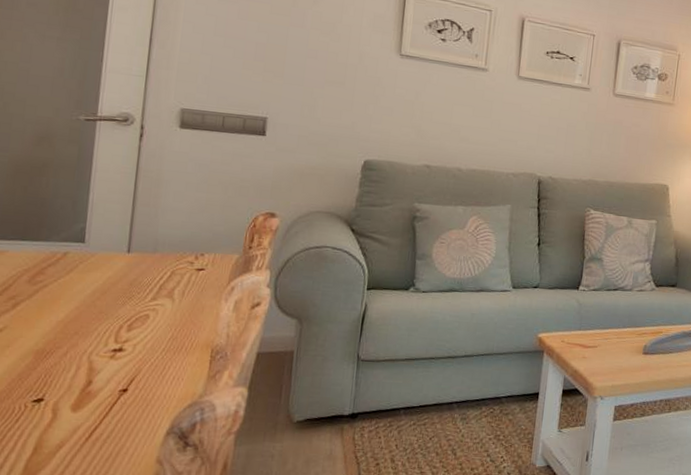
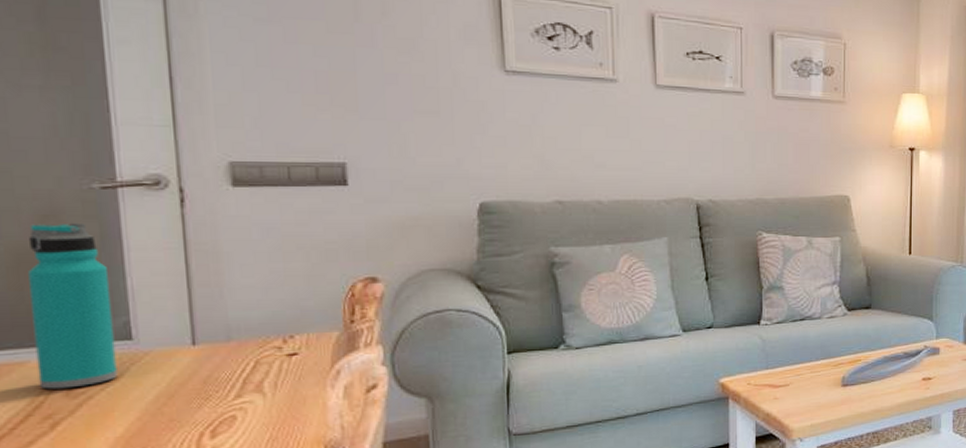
water bottle: none [11,143,78,277] -> present [28,223,118,390]

